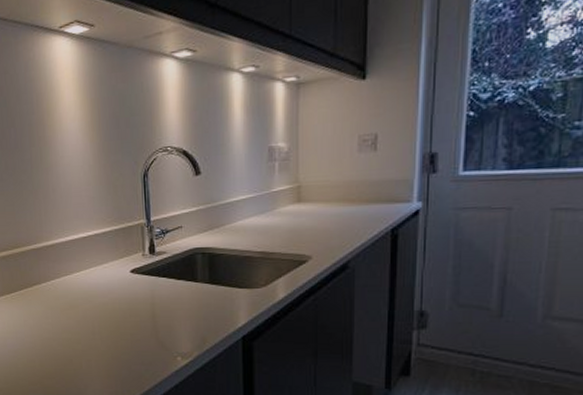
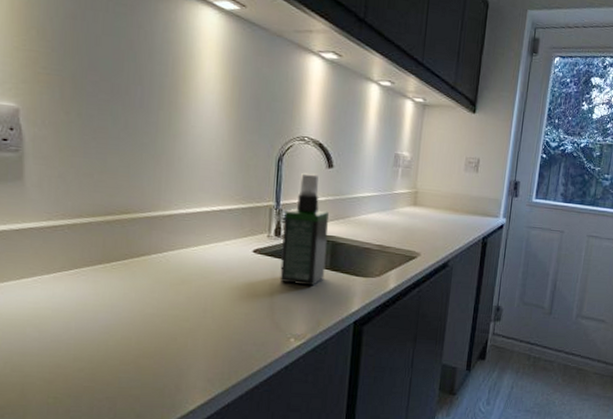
spray bottle: none [155,183,205,302] -> present [280,173,329,286]

